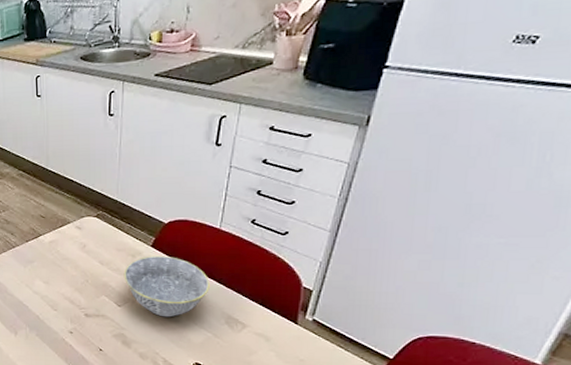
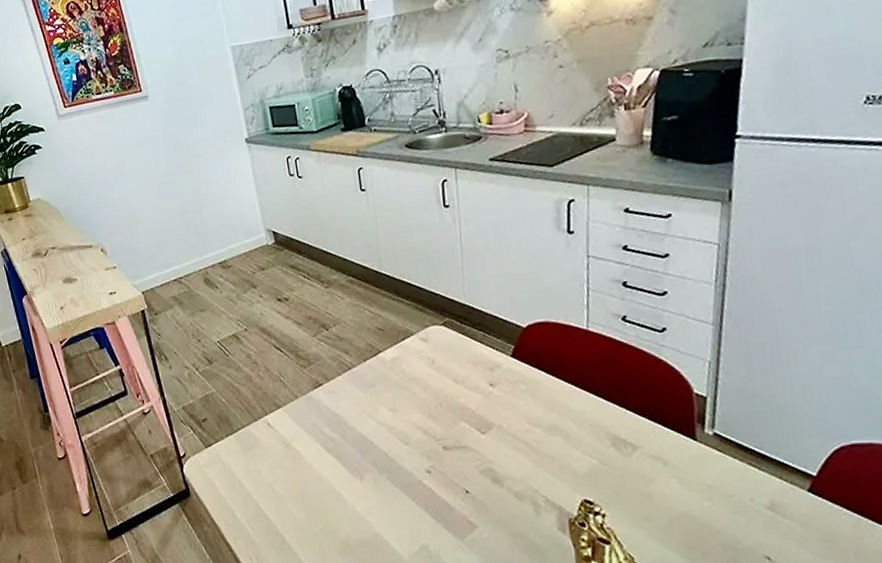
bowl: present [123,255,210,317] -> none [483,366,587,444]

